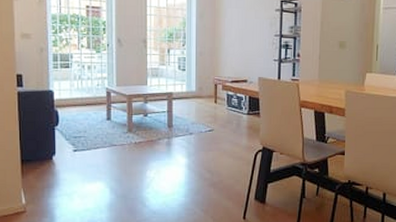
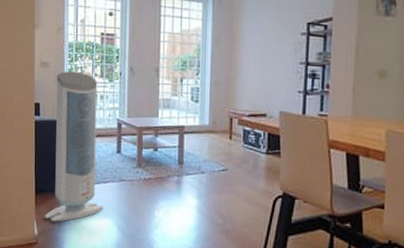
air purifier: none [32,42,96,189] -> present [44,71,104,222]

